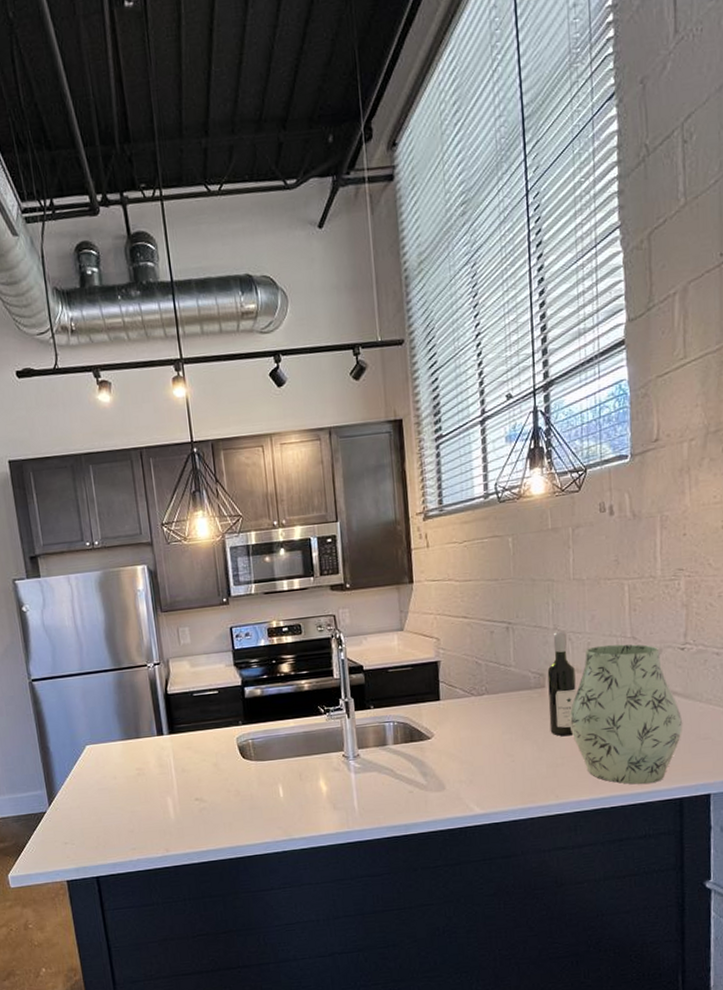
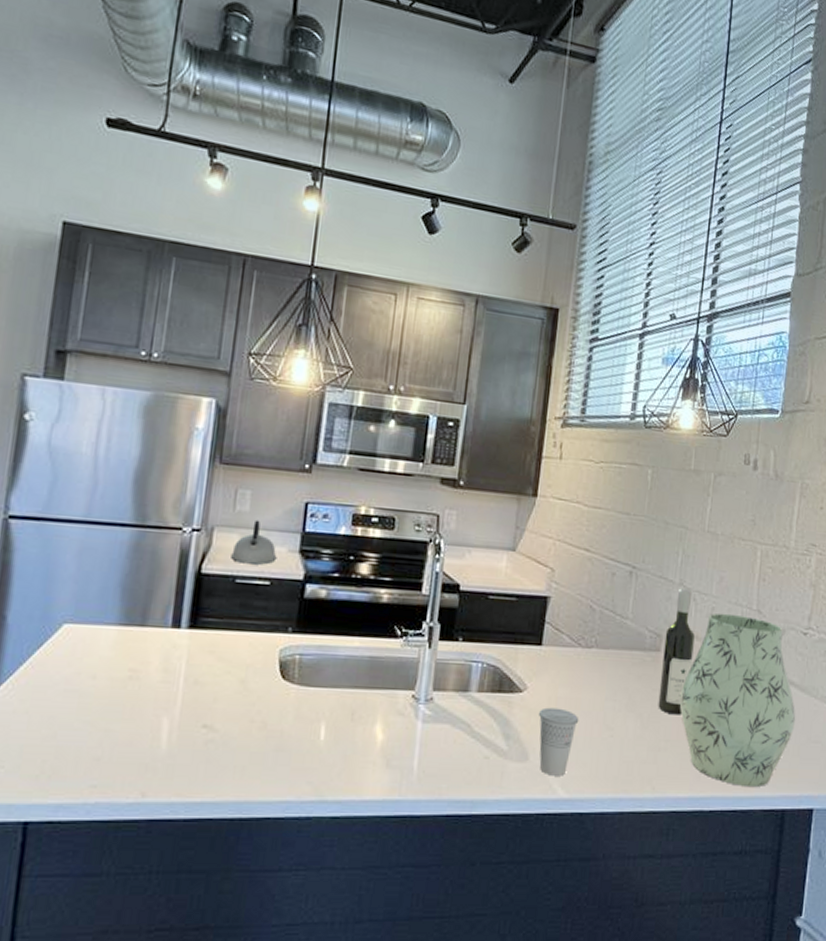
kettle: none [185,647,219,682] -> present [231,519,277,565]
cup: none [448,746,483,799] -> present [539,707,579,776]

